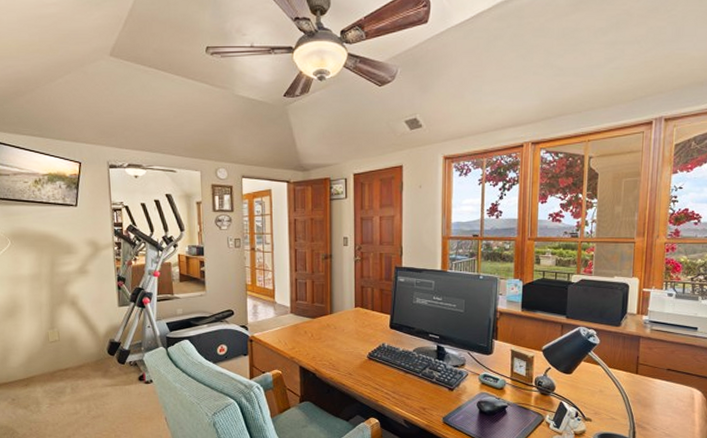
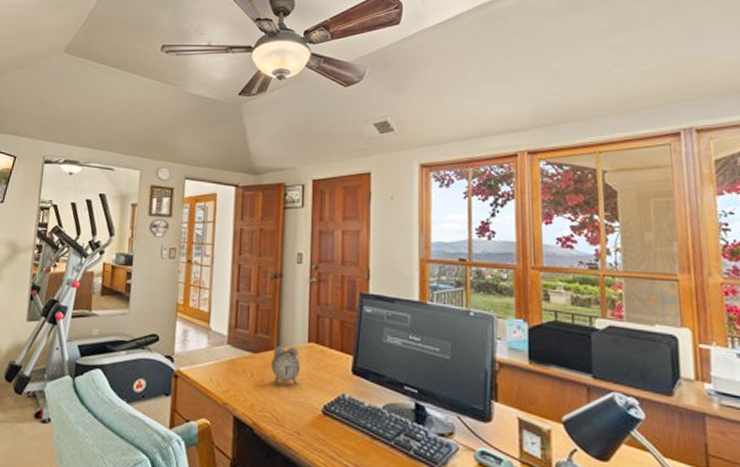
alarm clock: none [326,312,350,341] -> present [271,346,301,385]

